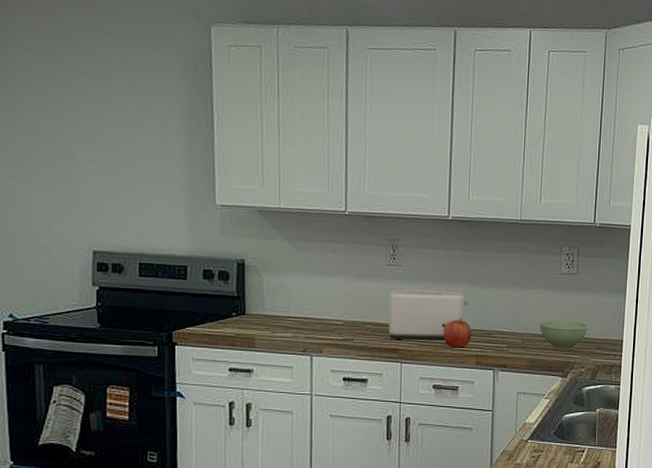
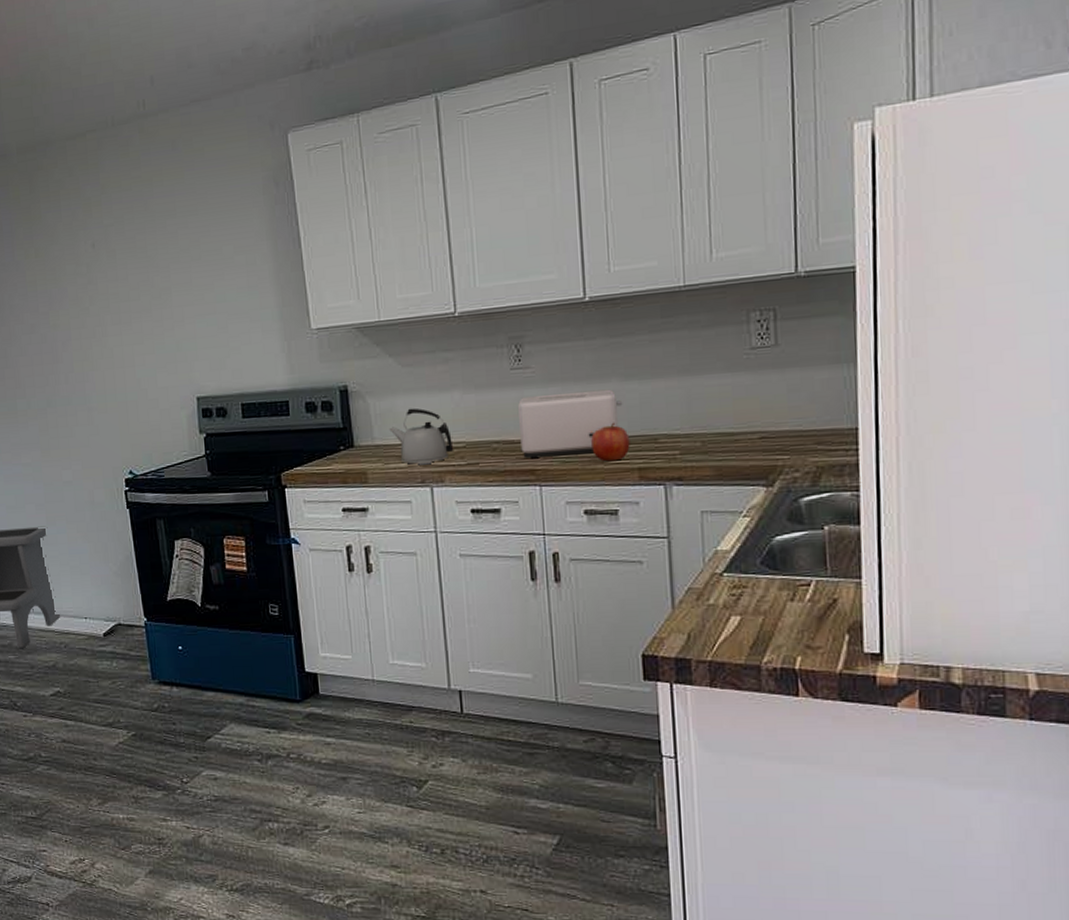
kettle: none [279,286,334,337] -> present [389,408,454,465]
bowl: present [539,320,589,351] -> none [725,409,802,452]

